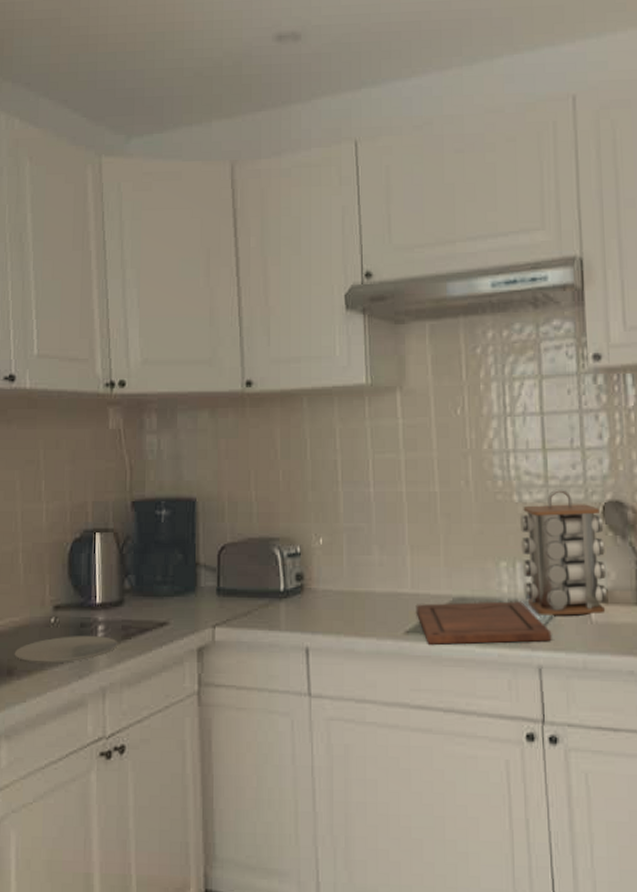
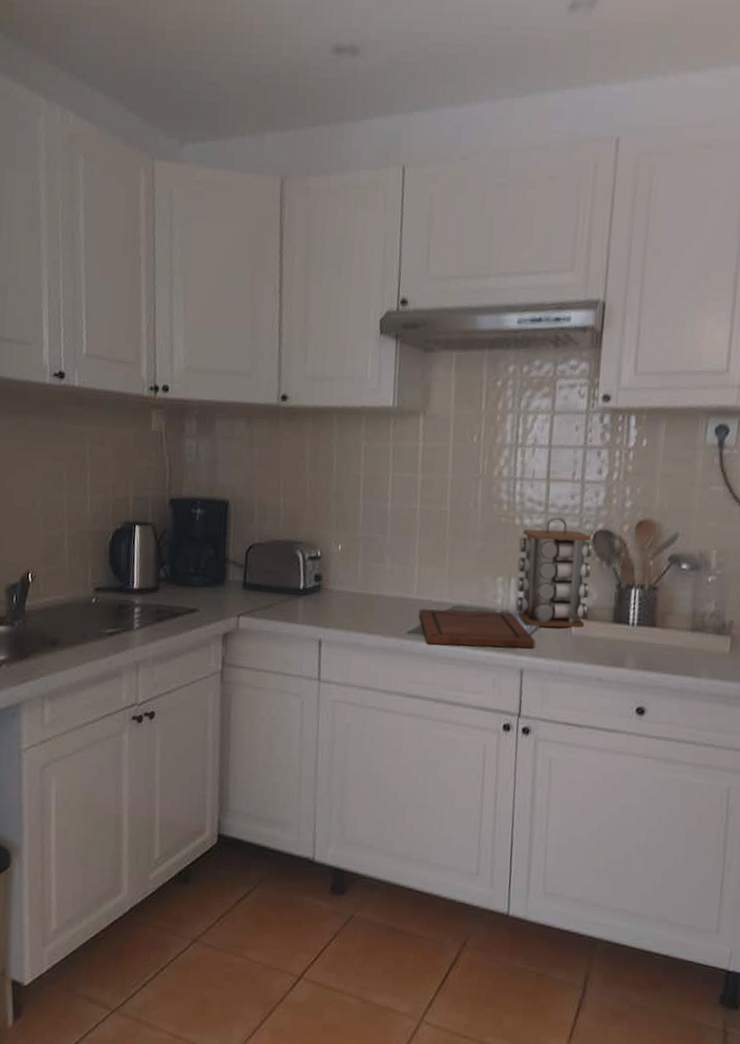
plate: present [14,636,118,664] -> none [58,615,152,639]

